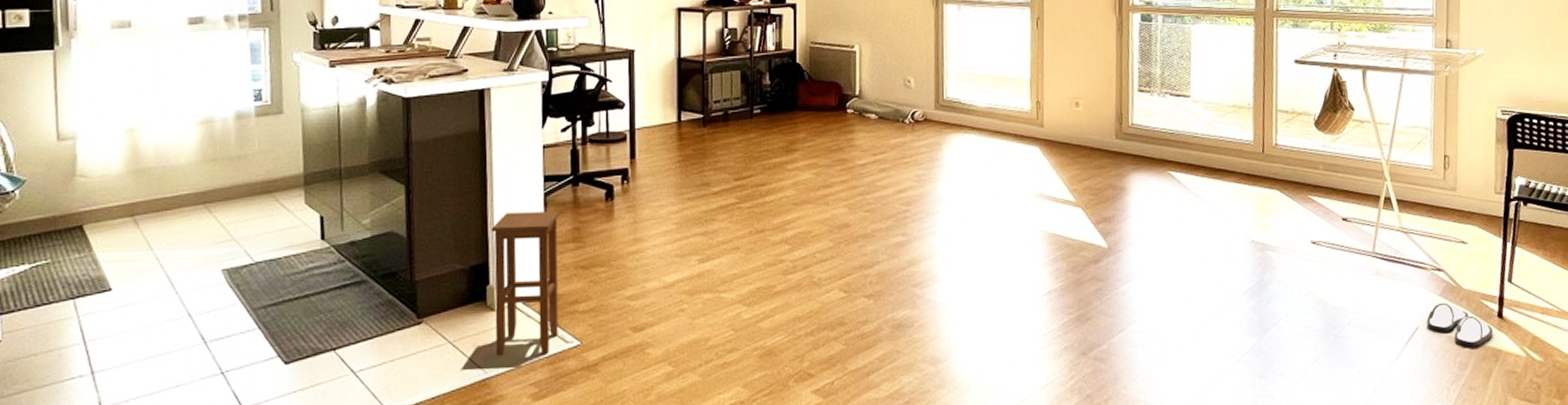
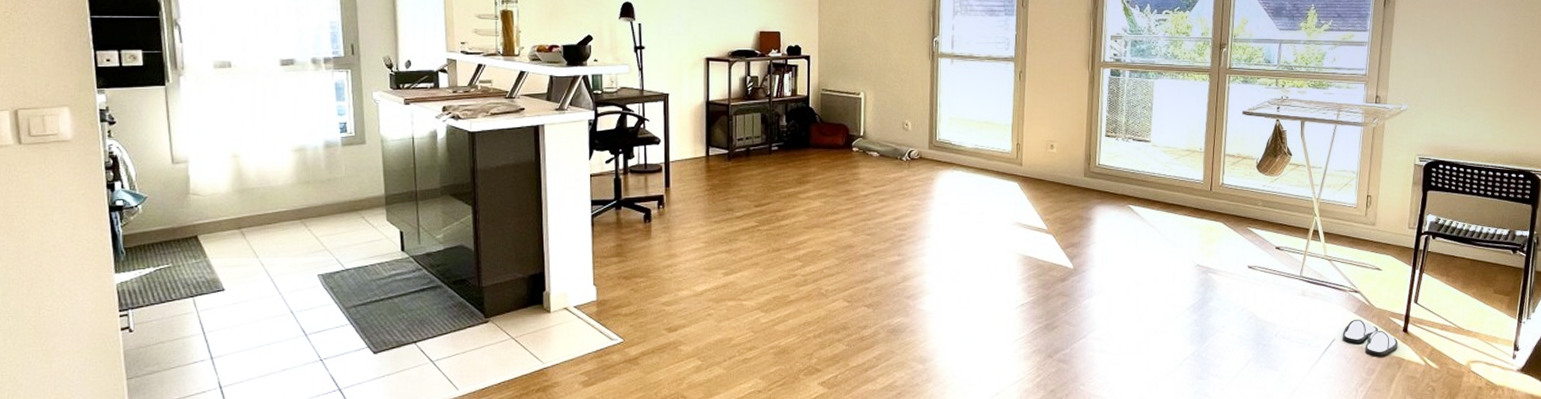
stool: present [491,211,560,356] -> none [546,230,605,350]

